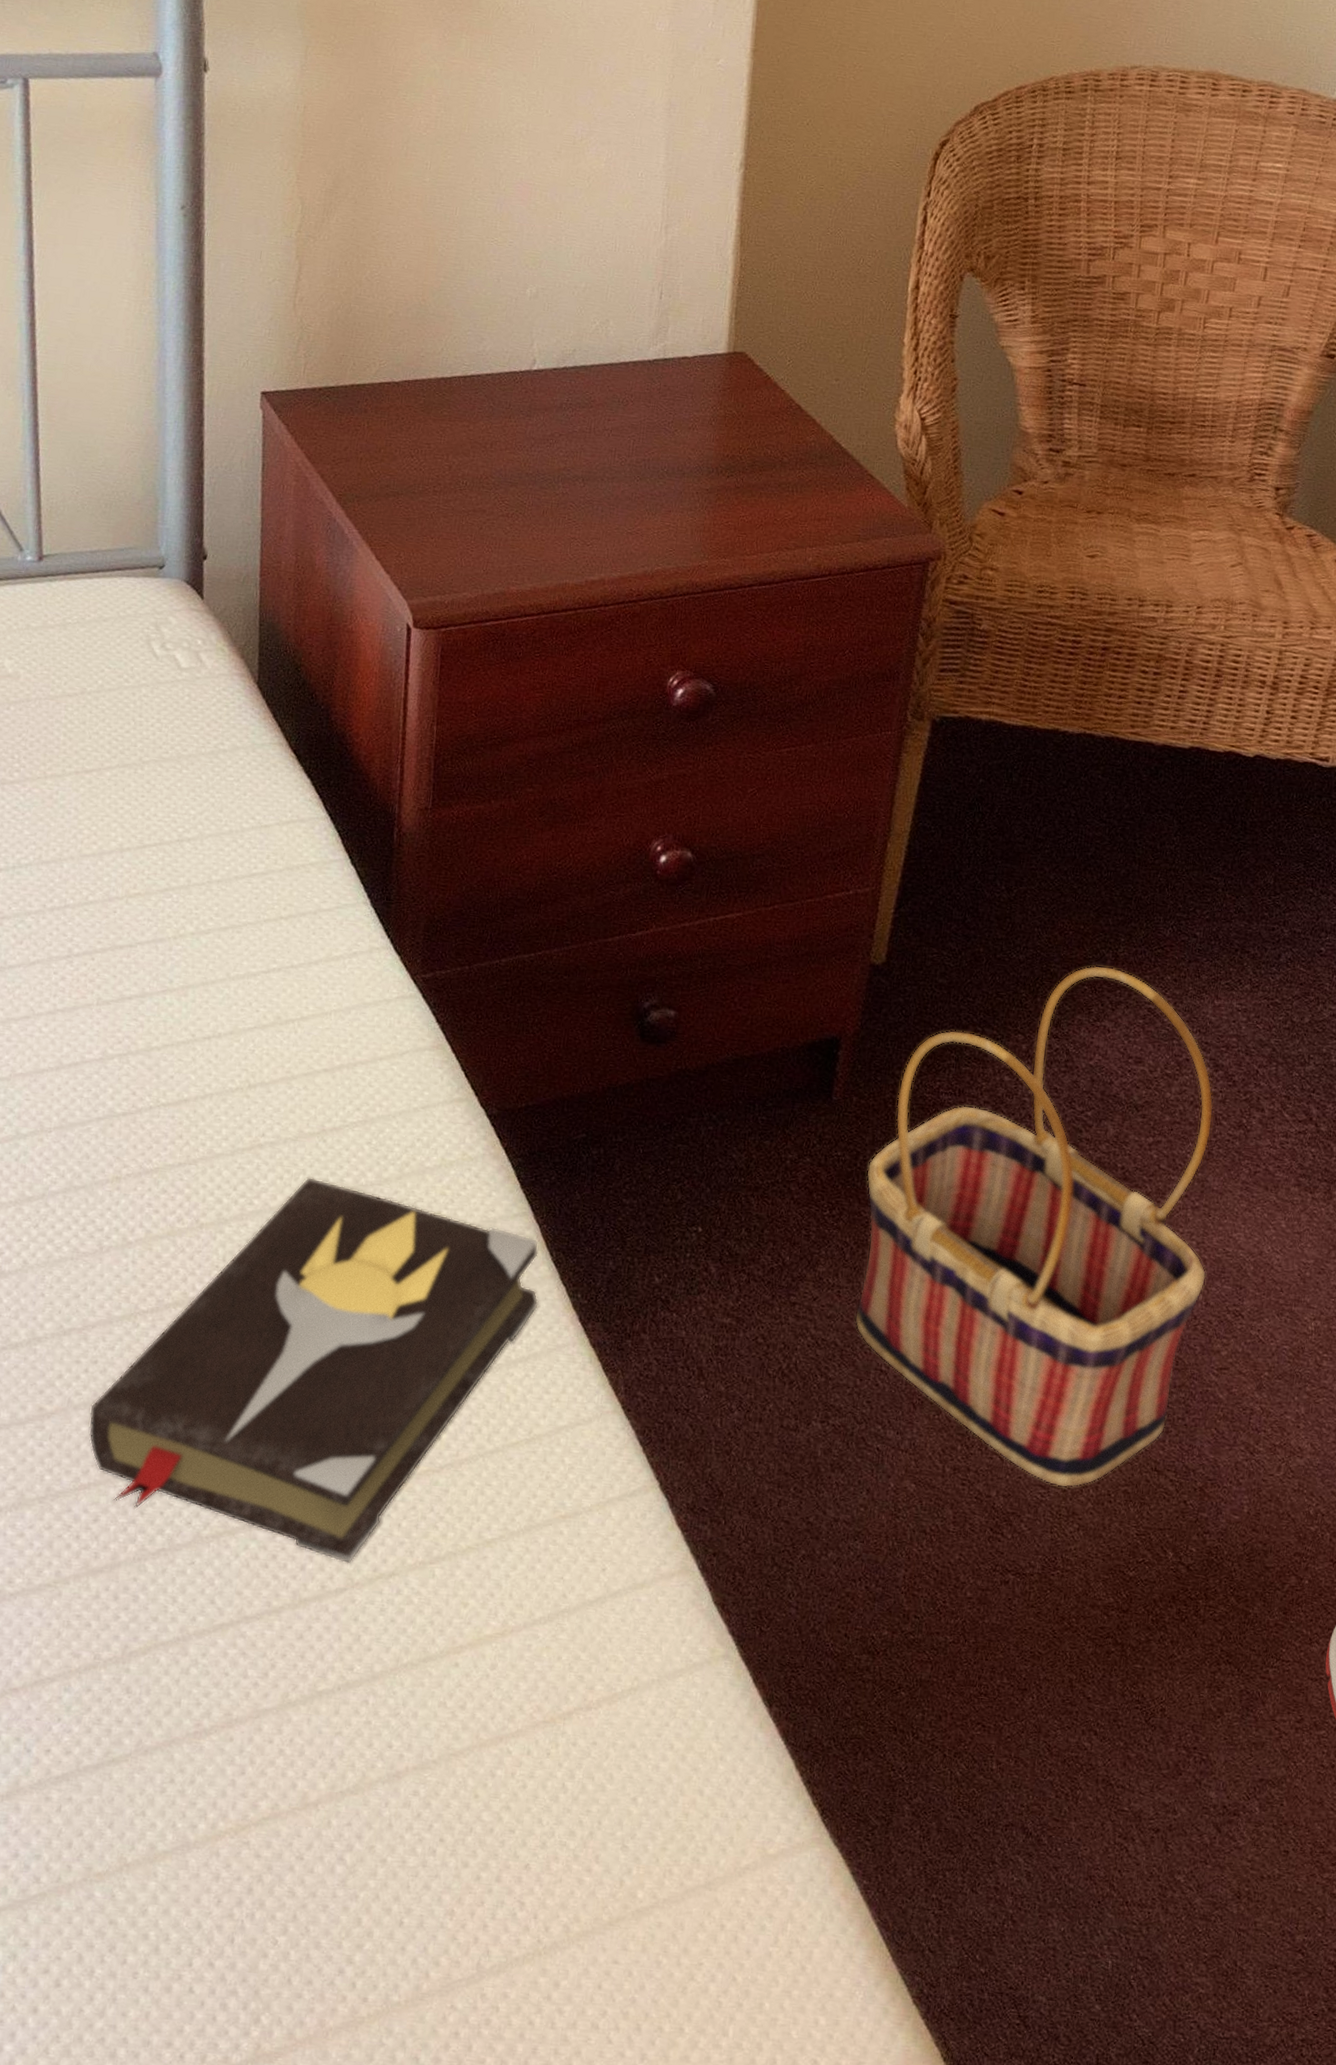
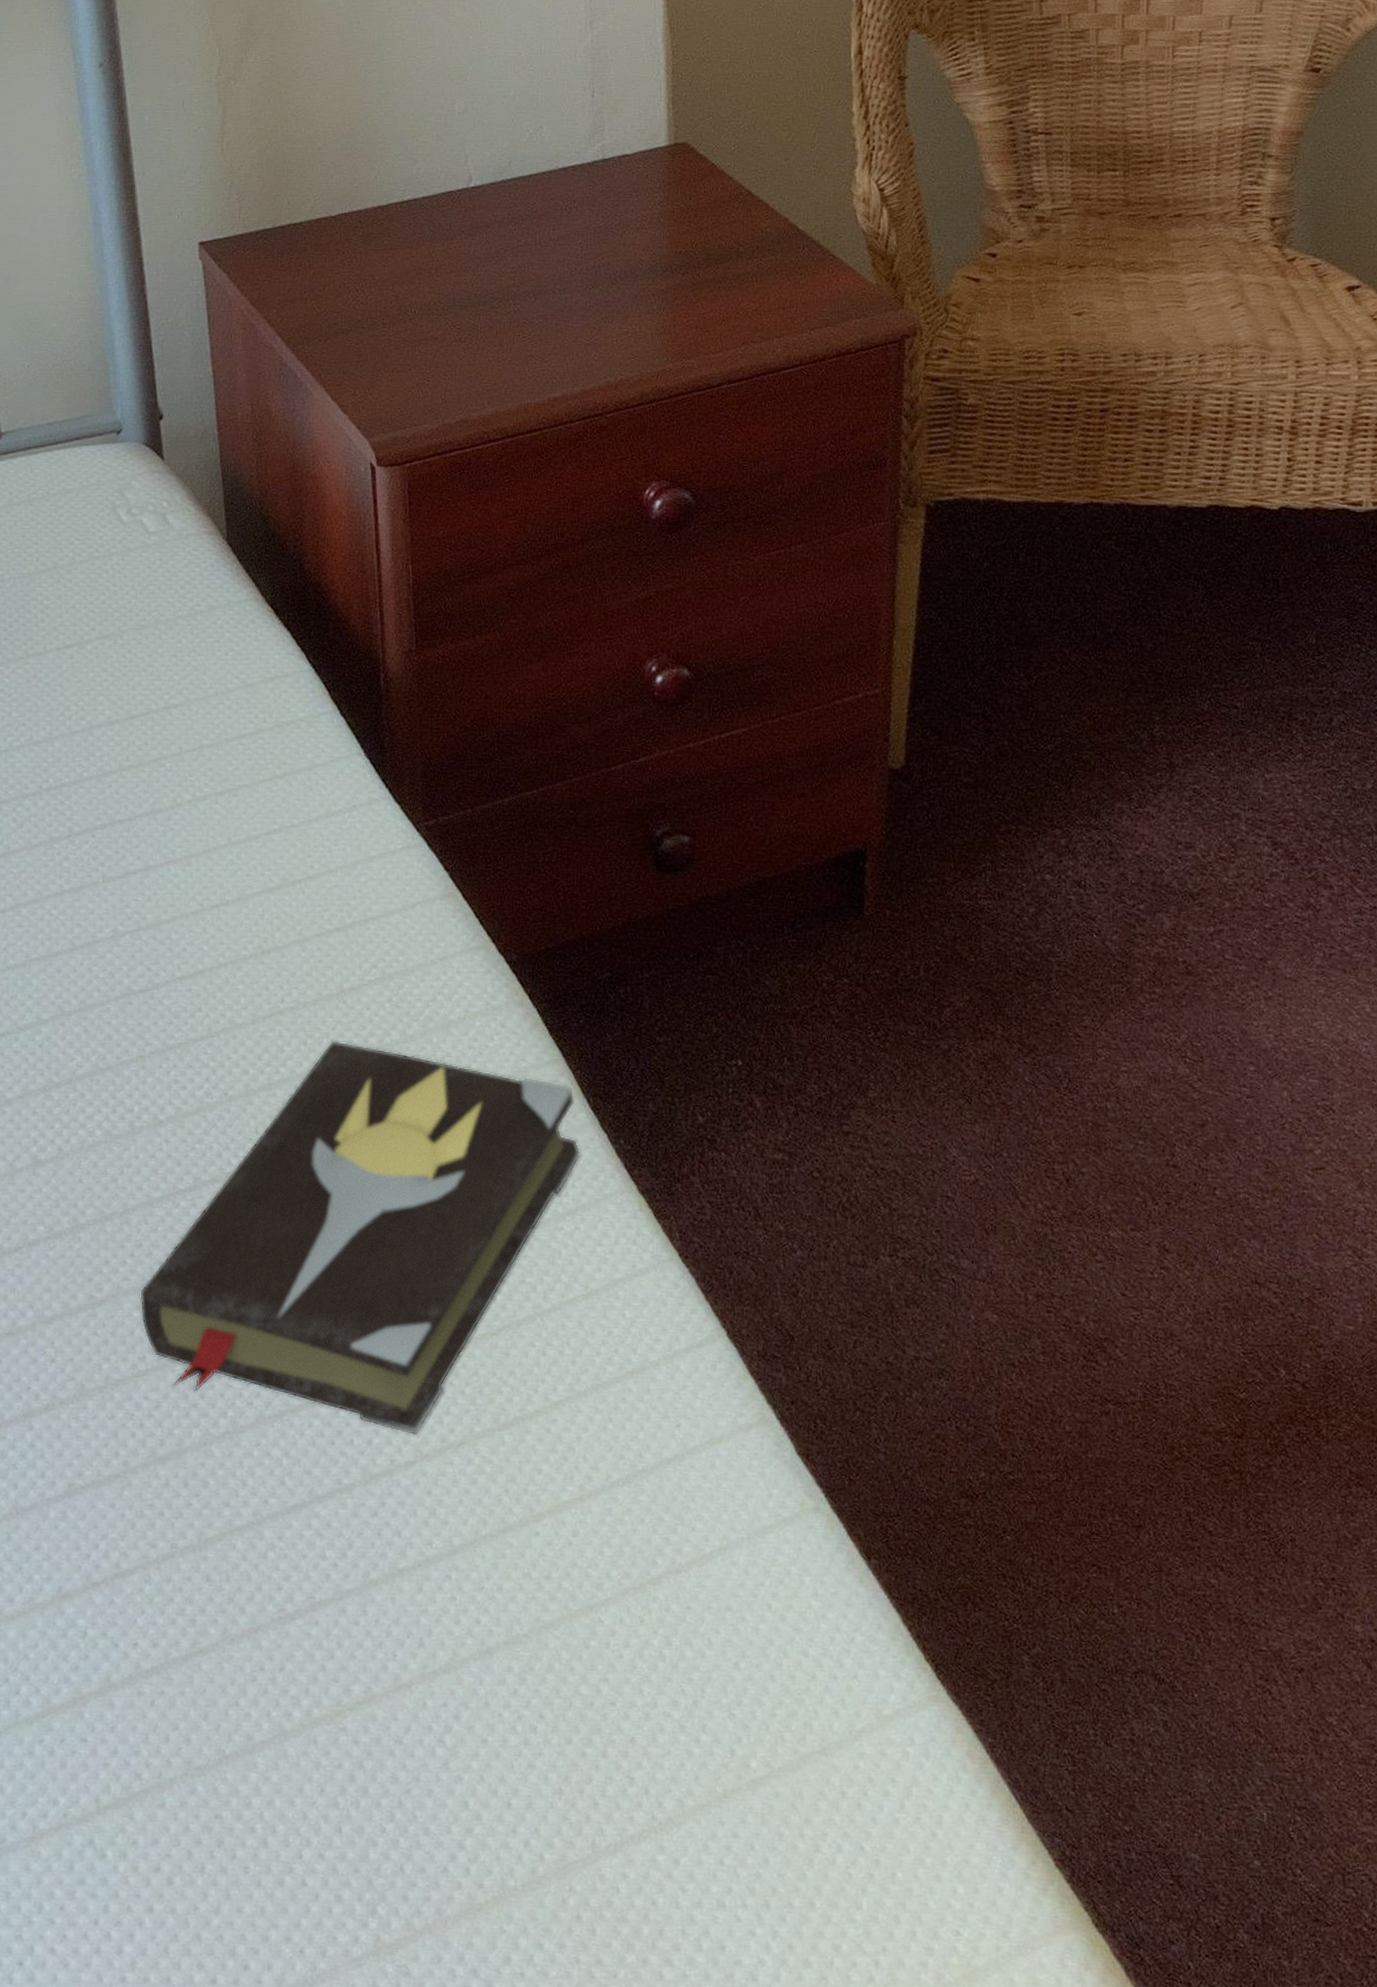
basket: present [854,965,1214,1488] -> none [909,747,1289,1309]

